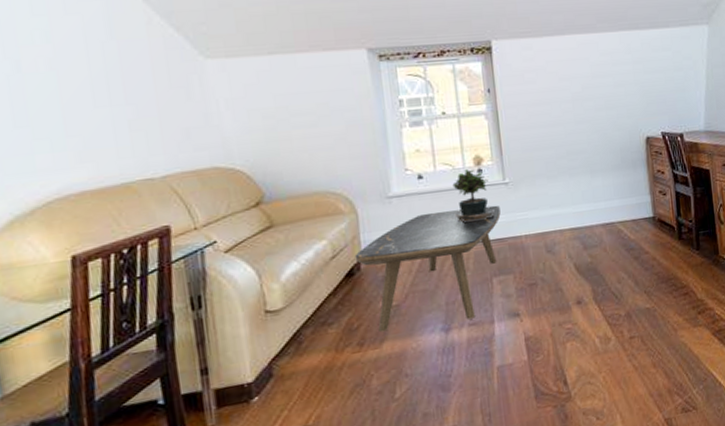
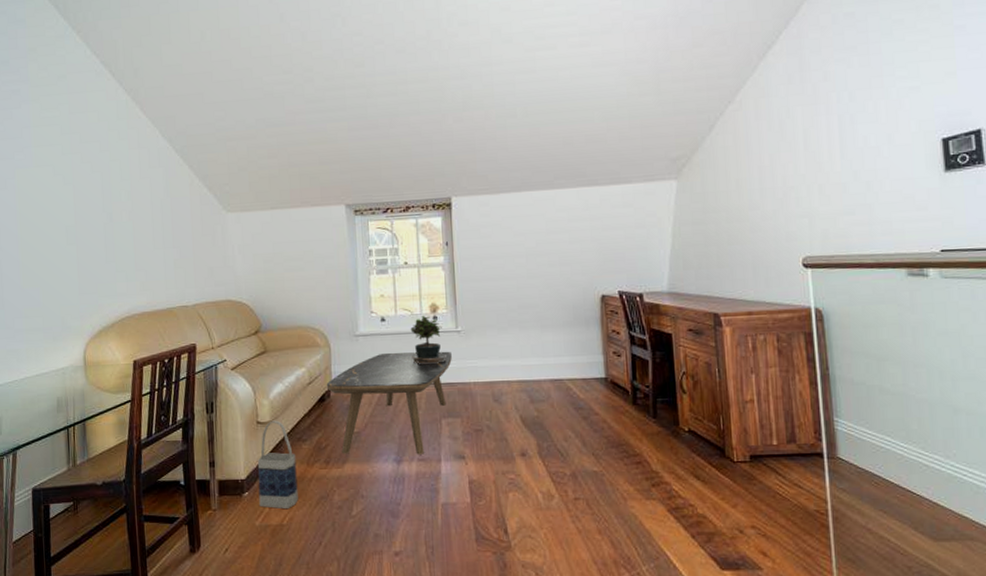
bag: none [268,305,327,411] -> present [257,420,298,509]

